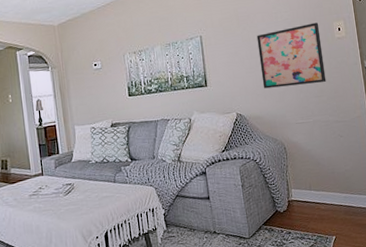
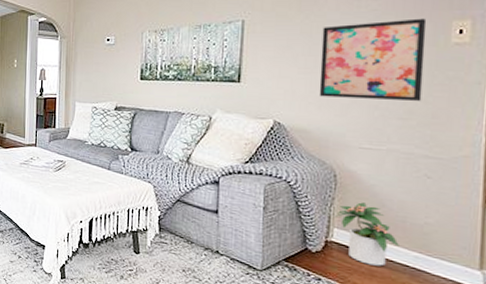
potted plant: none [290,164,334,212] -> present [334,202,399,266]

